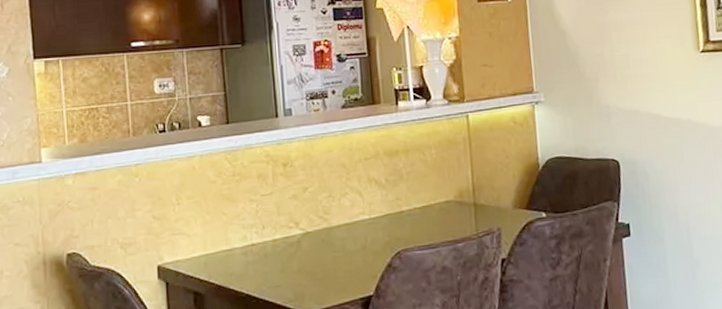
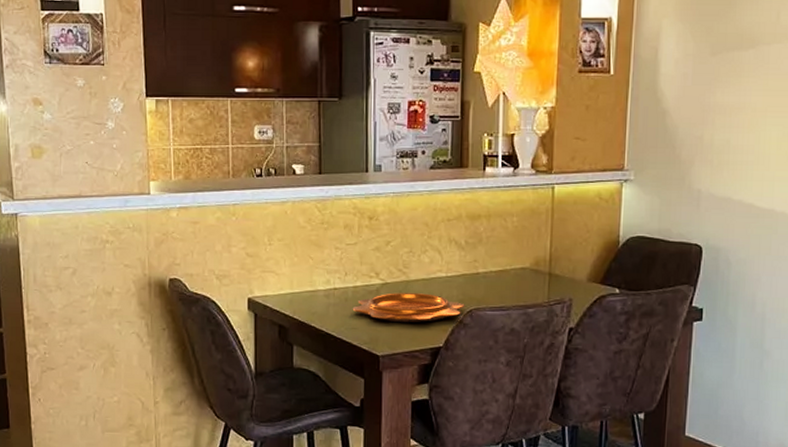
decorative bowl: none [273,239,392,274] -> present [352,293,465,322]

